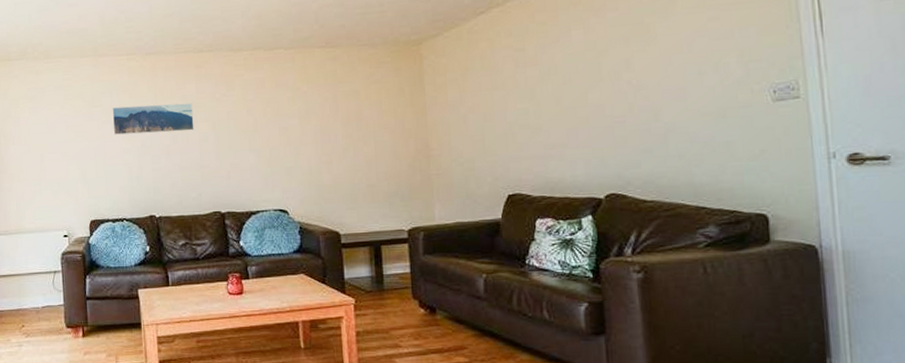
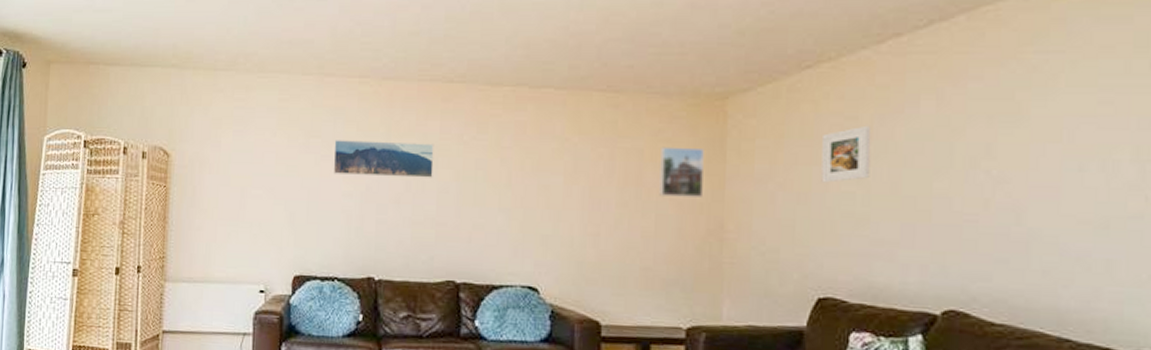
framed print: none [373,86,410,127] -> present [658,146,704,197]
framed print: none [499,54,539,103] -> present [821,125,872,183]

